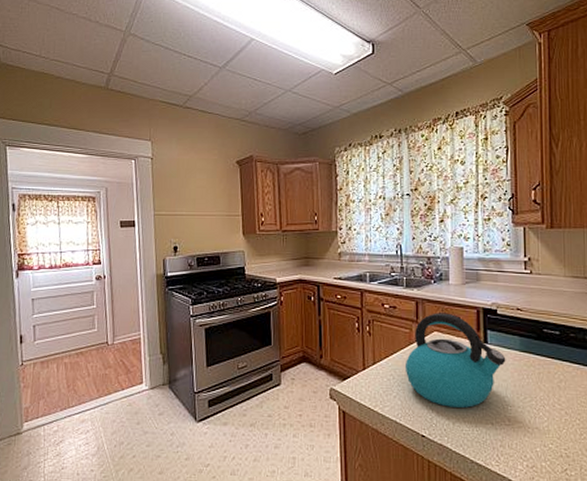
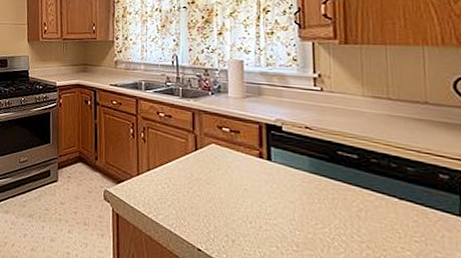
kettle: present [406,313,506,408] -> none [181,125,293,227]

